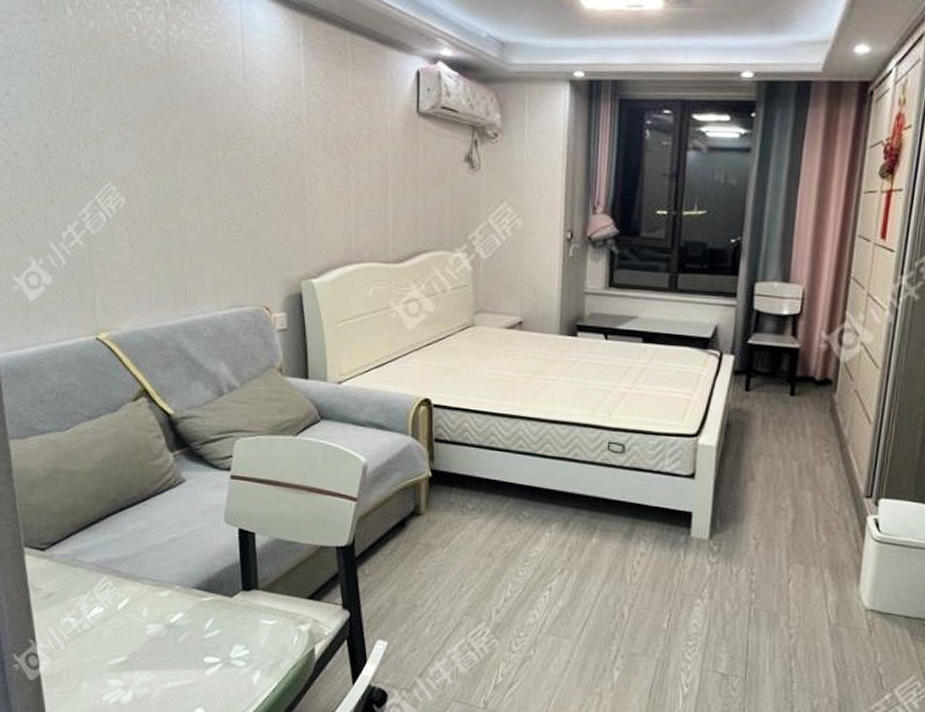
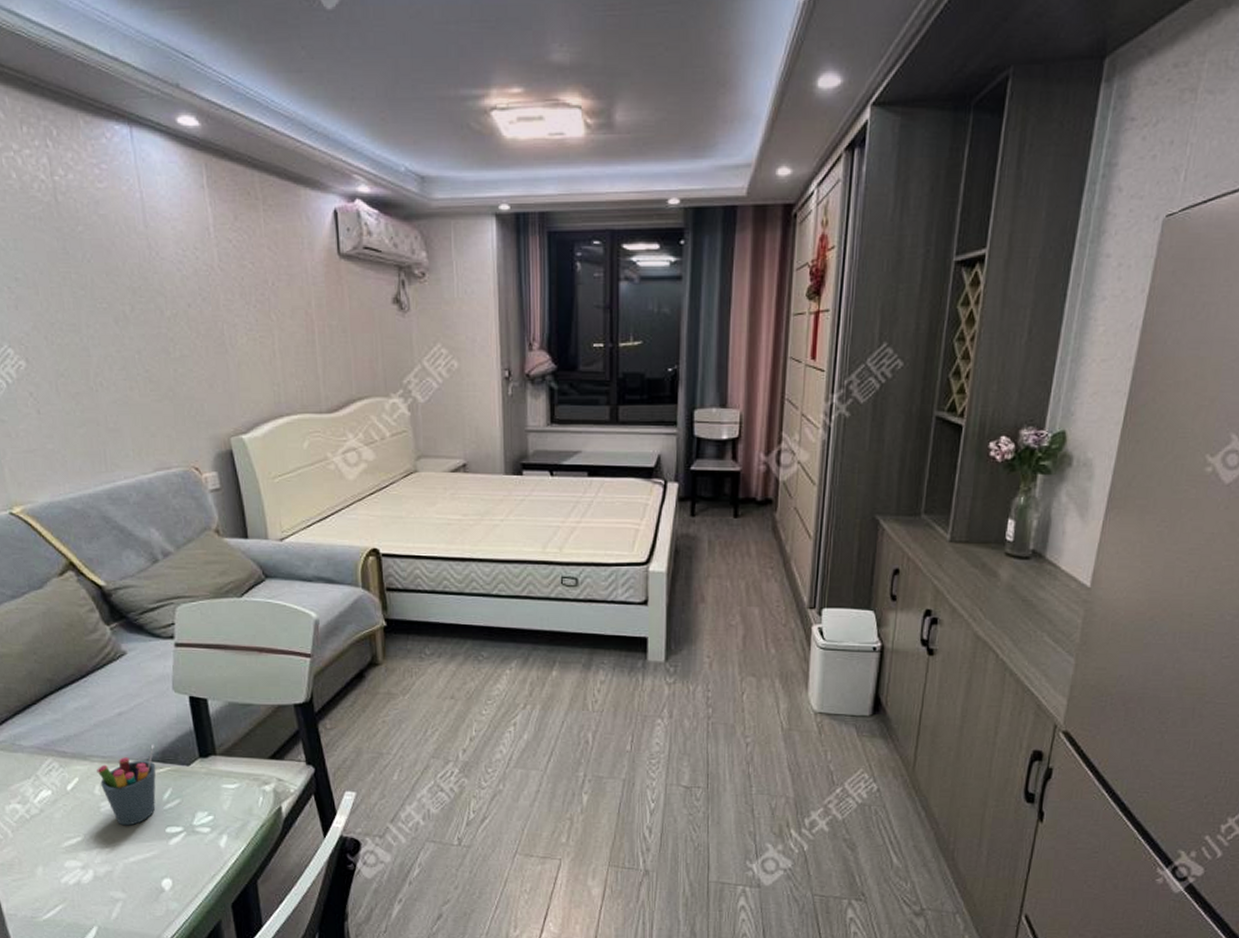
pen holder: none [147,572,202,651] -> present [97,744,156,826]

